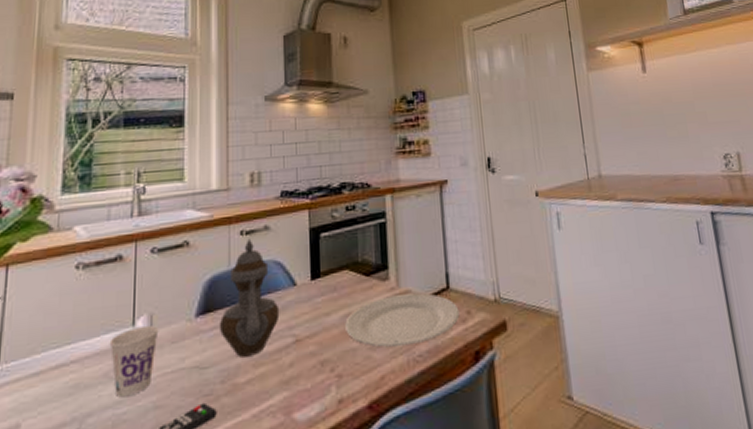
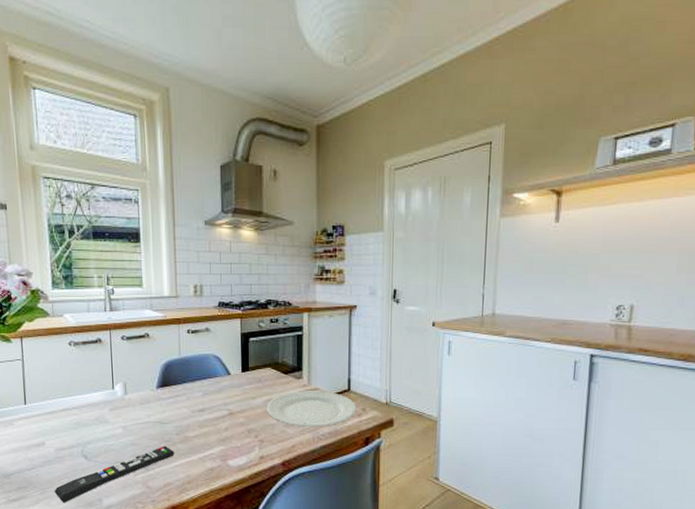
cup: present [109,325,159,398] -> none [97,391,131,435]
teapot: present [219,238,280,357] -> none [173,336,218,420]

